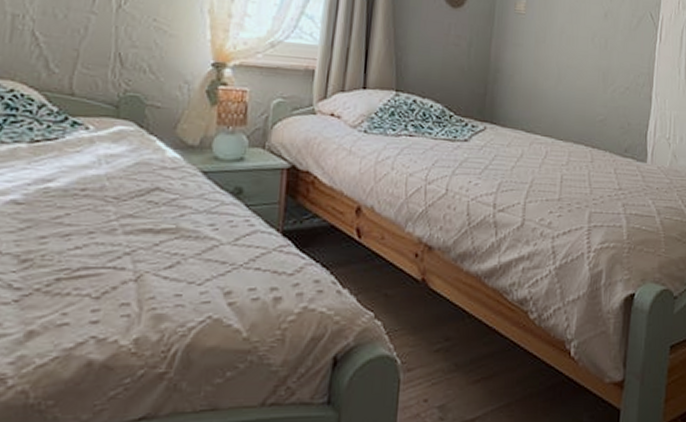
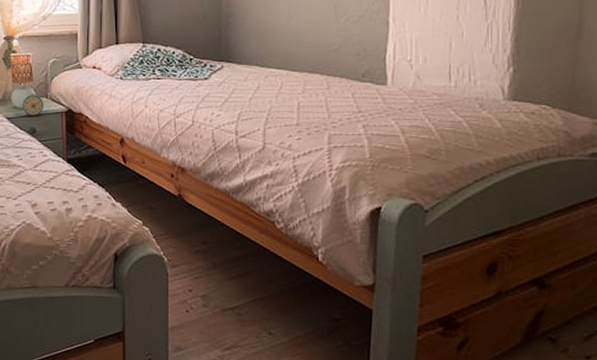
alarm clock: none [227,142,259,172] -> present [23,94,44,116]

